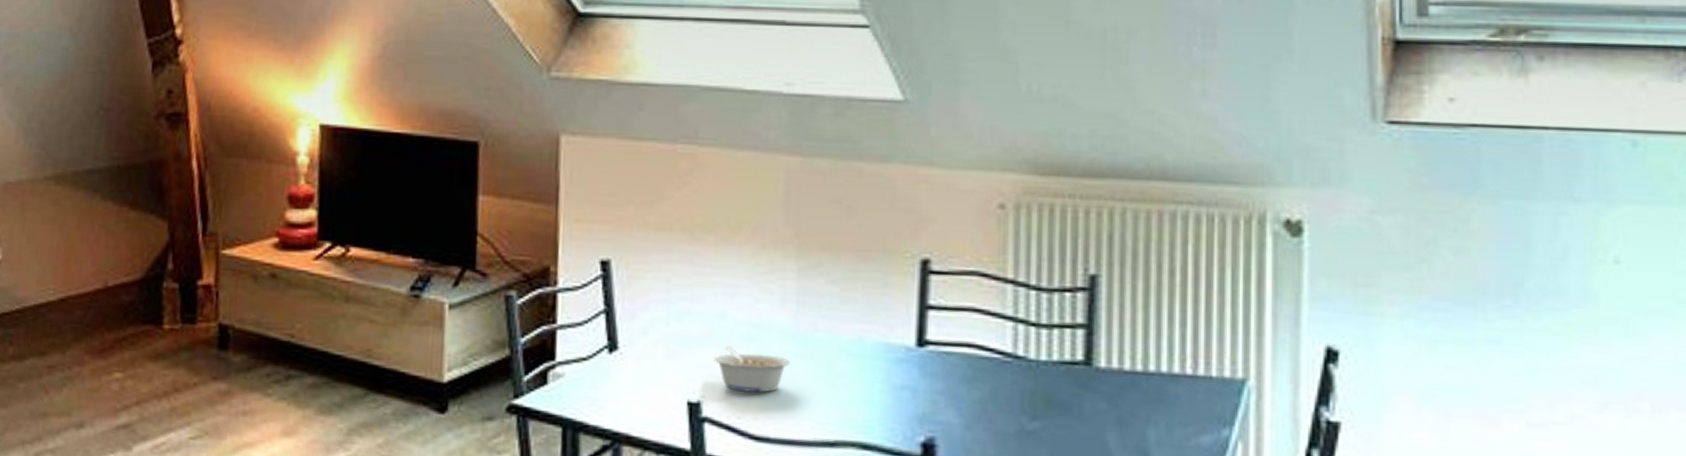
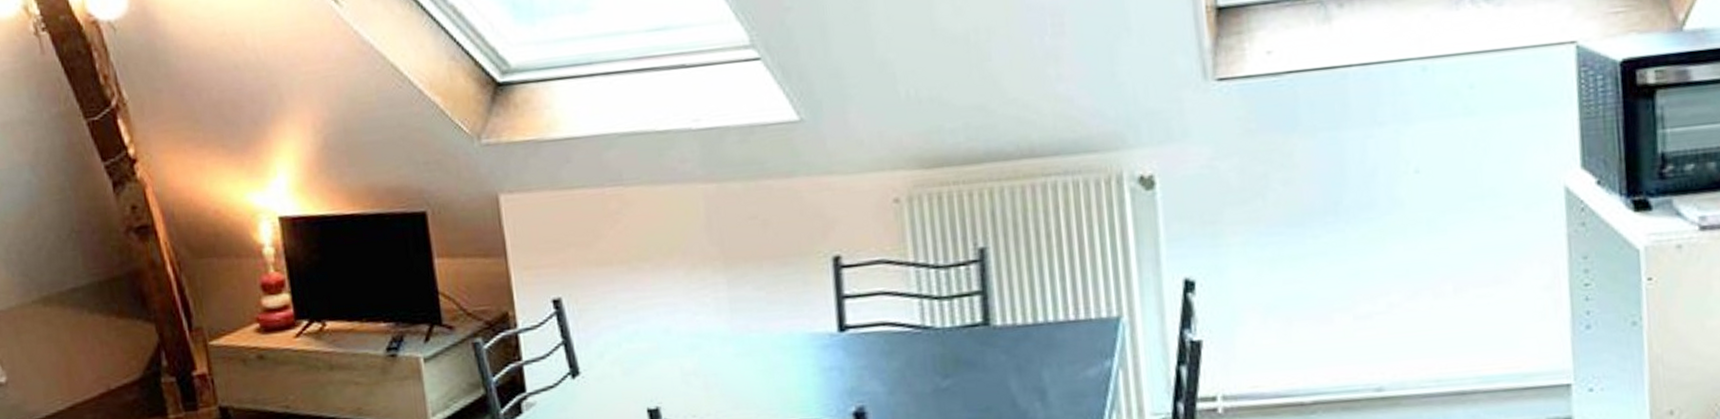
legume: present [714,346,790,393] -> none [665,356,732,394]

